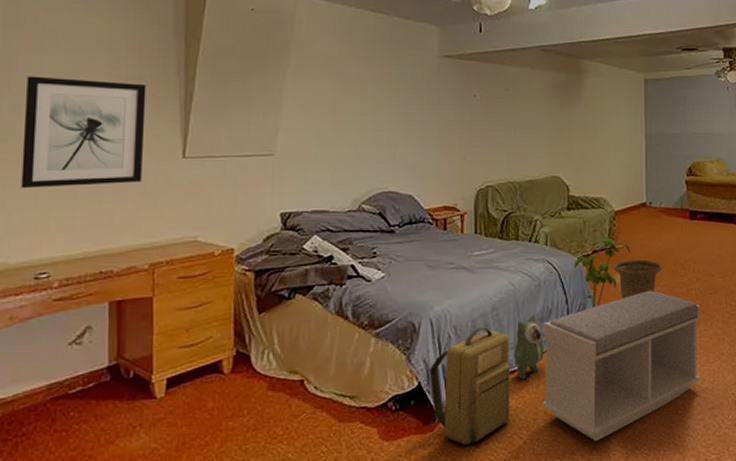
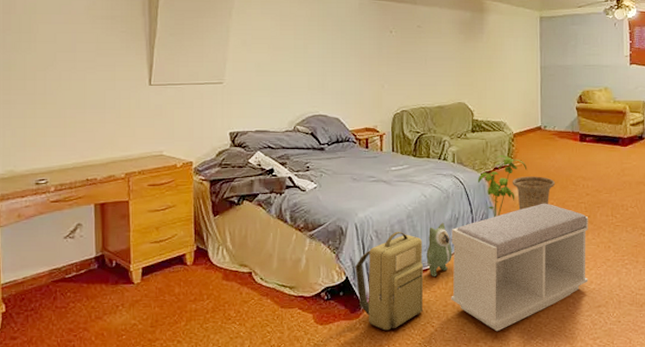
wall art: present [21,76,146,188] -> none [22,17,118,109]

